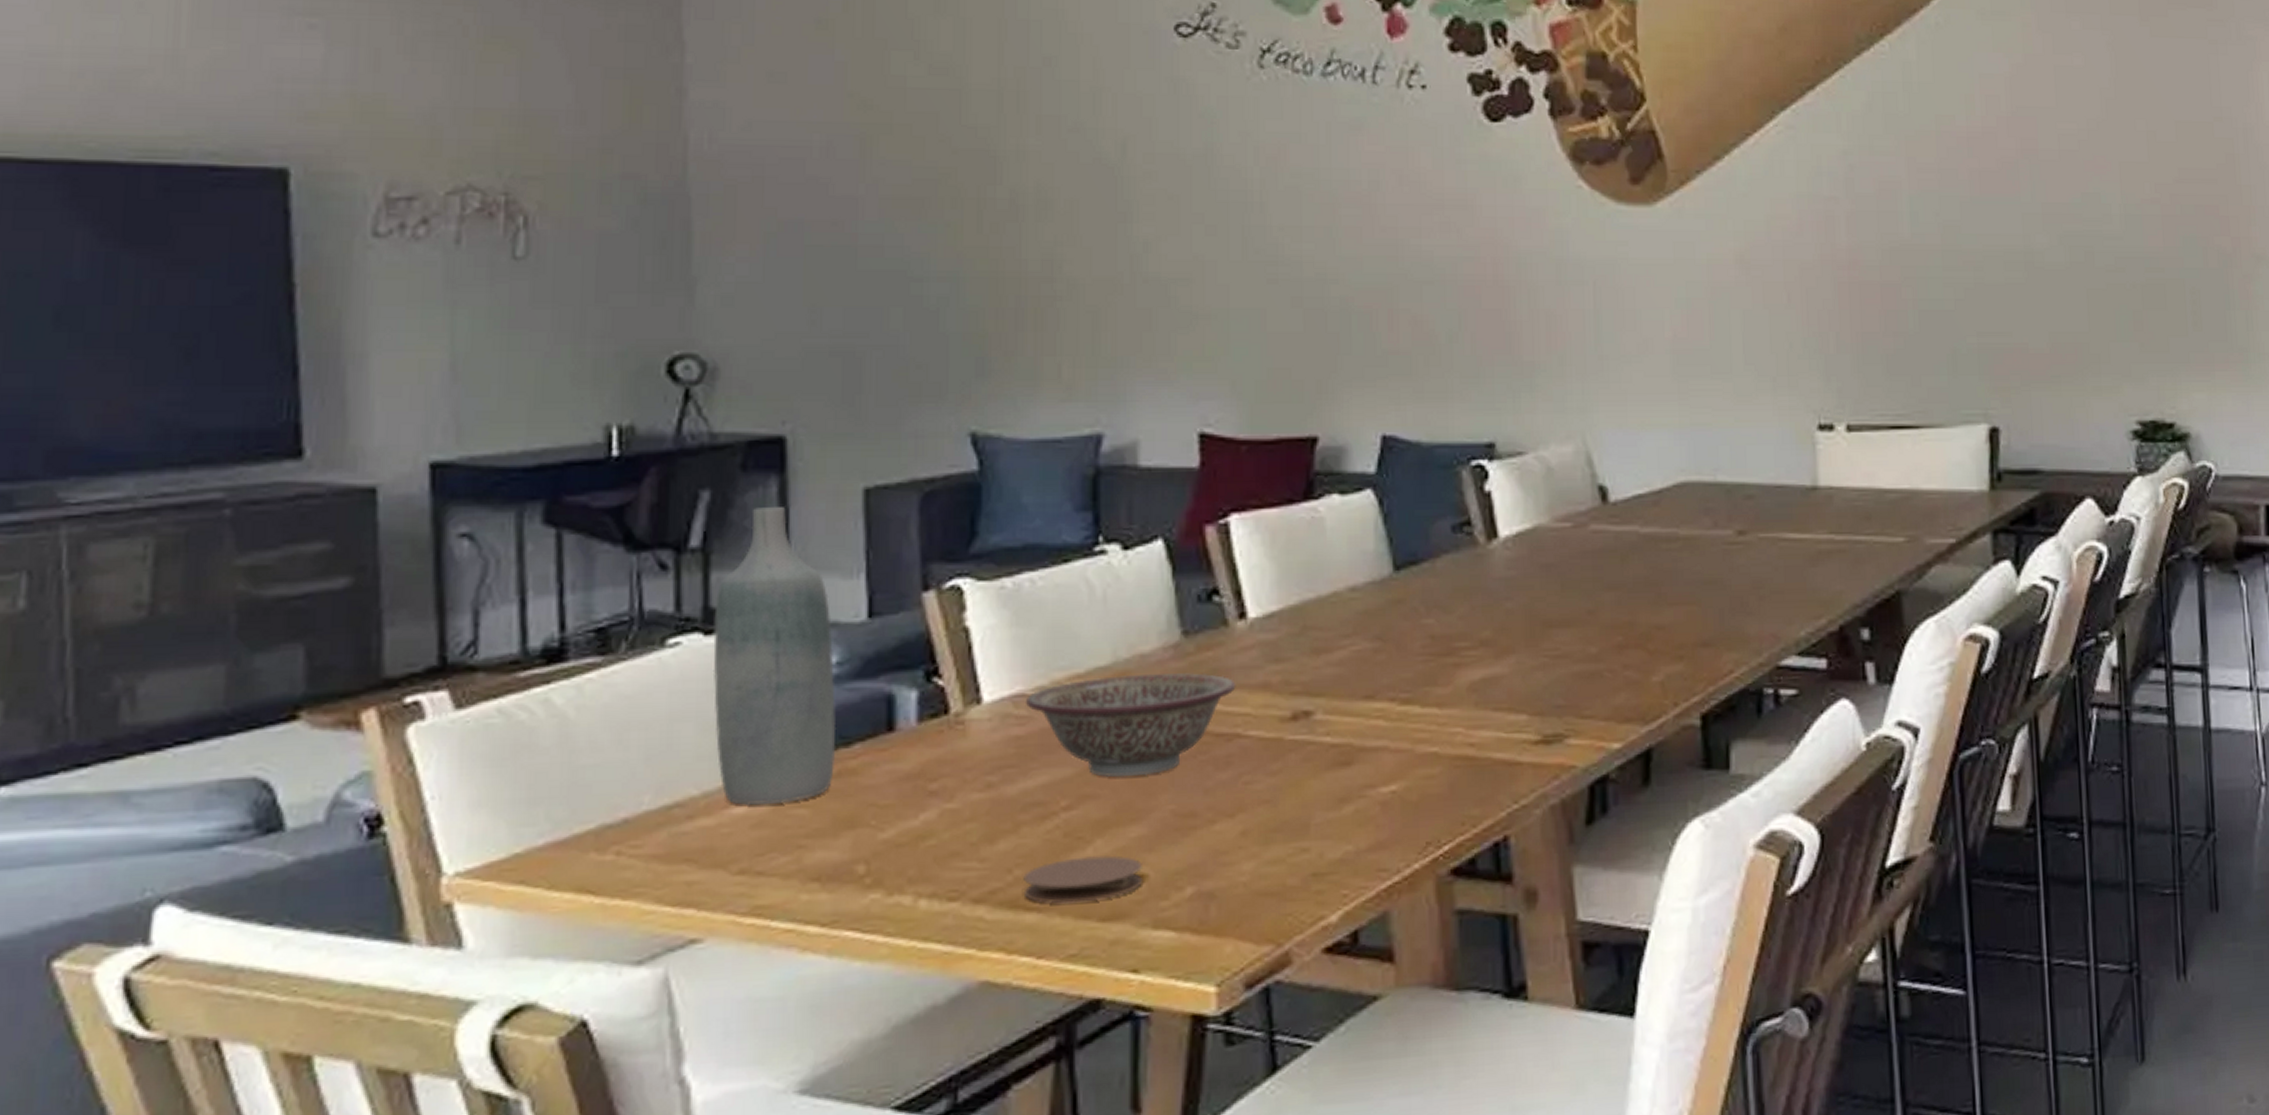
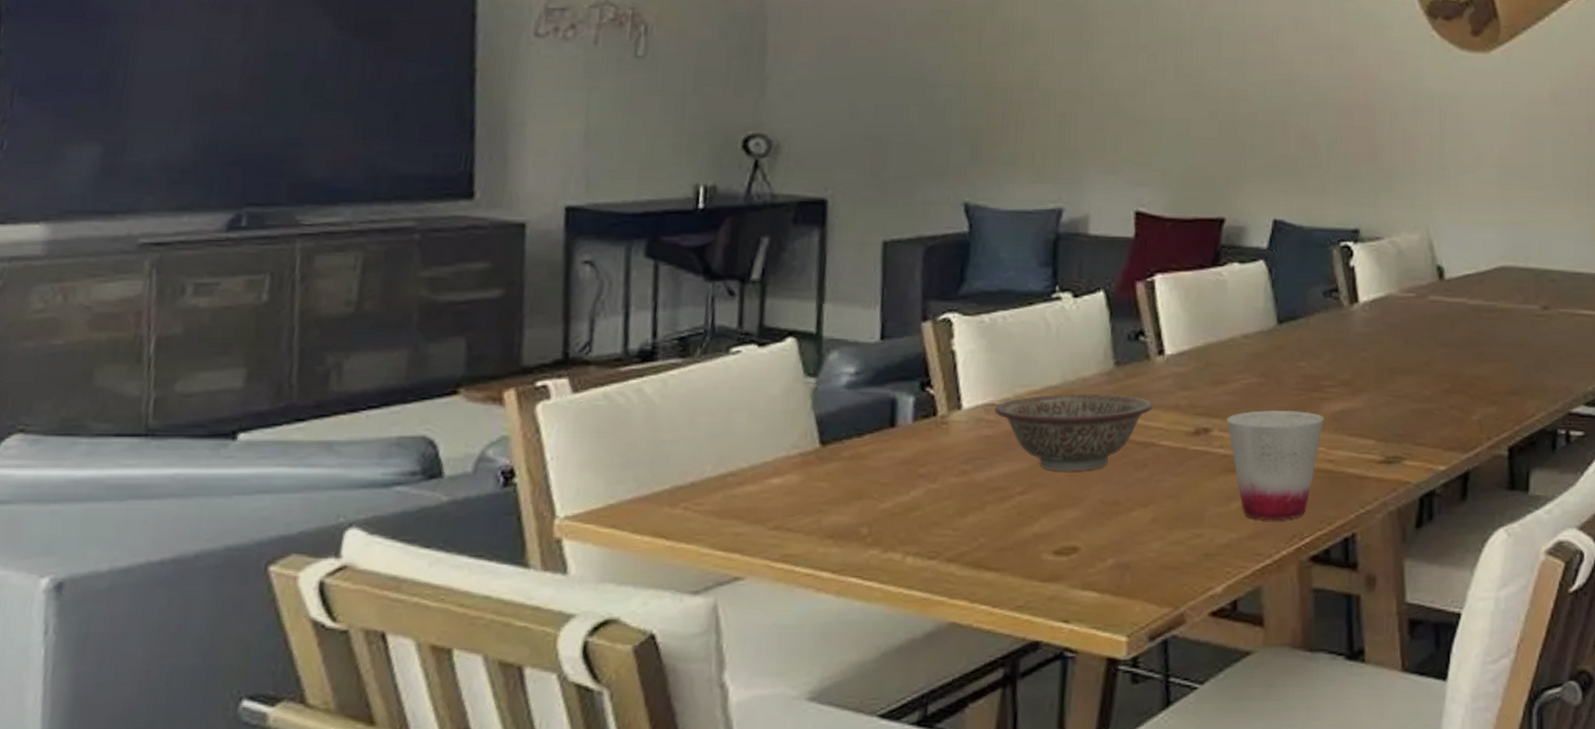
bottle: present [712,507,837,806] -> none [763,252,854,478]
coaster: present [1023,855,1144,904] -> none [985,531,1076,566]
cup: none [1333,681,1461,826] -> present [1227,409,1324,521]

